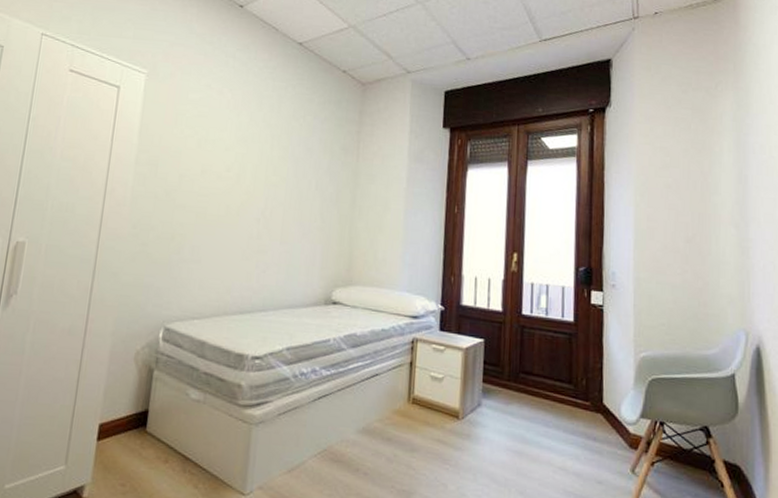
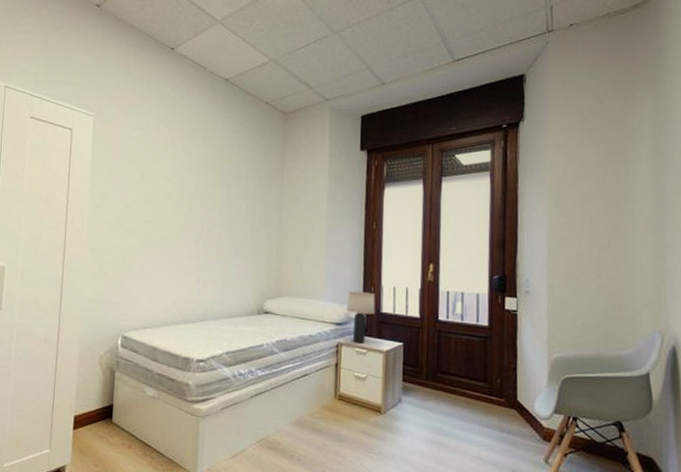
table lamp: none [423,280,456,340] -> present [346,291,376,344]

